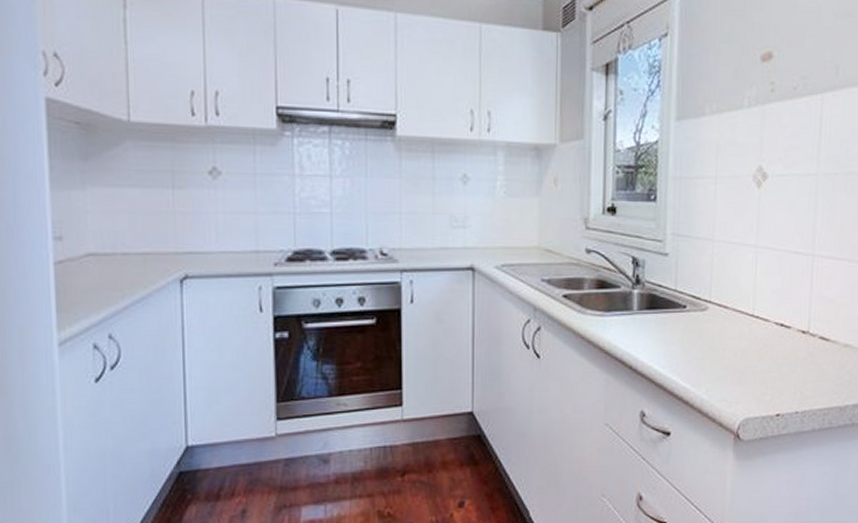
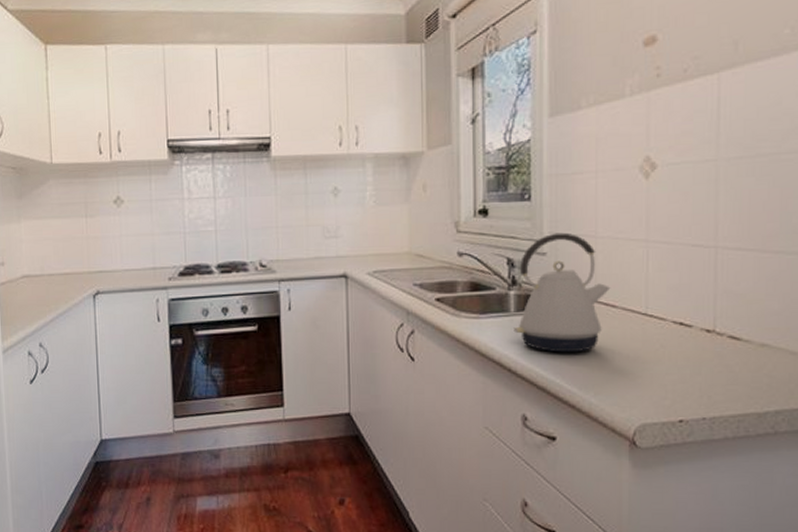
kettle: none [635,234,724,351] -> present [513,232,611,353]

